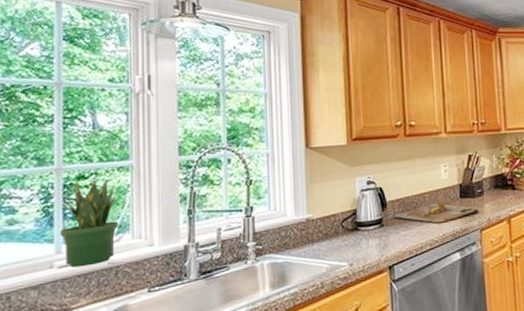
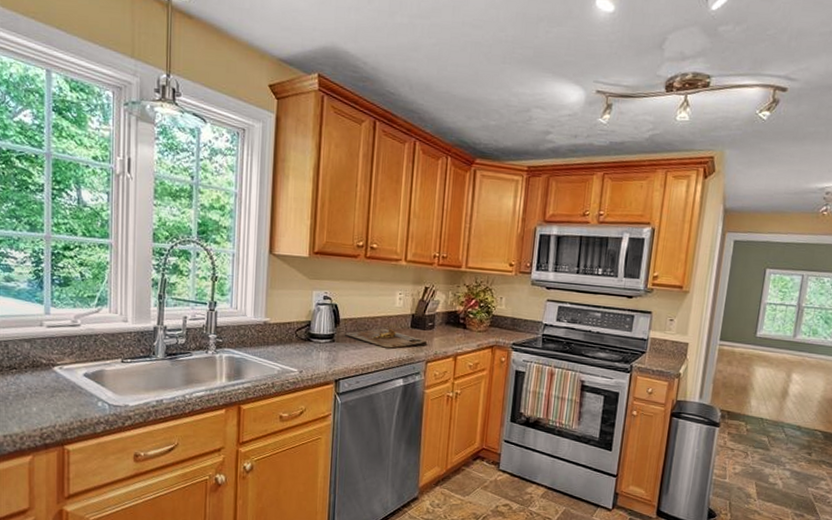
planter: present [59,179,119,268] -> none [48,250,99,331]

